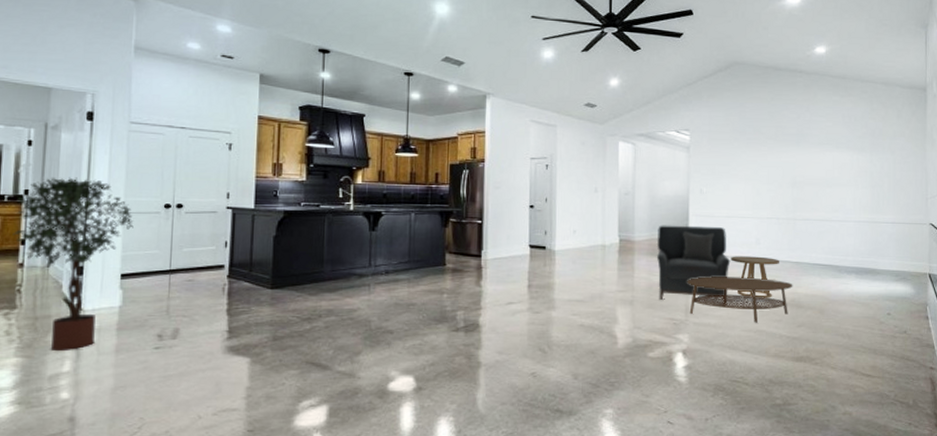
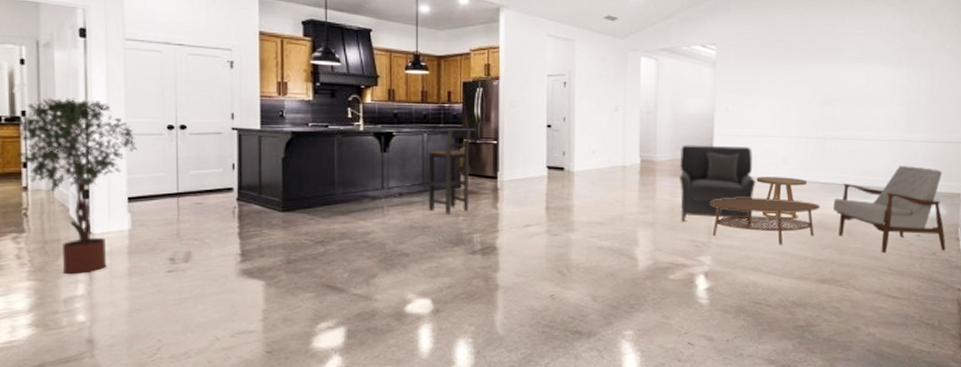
bar stool: none [413,210,456,292] -> present [428,130,470,215]
armchair: none [805,246,916,331] -> present [832,166,946,253]

